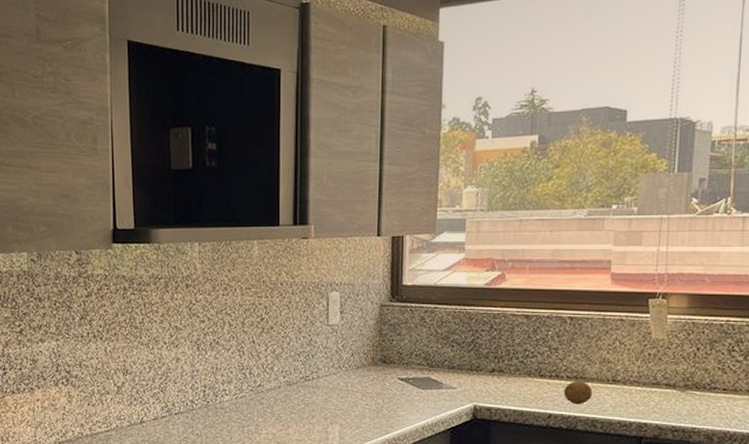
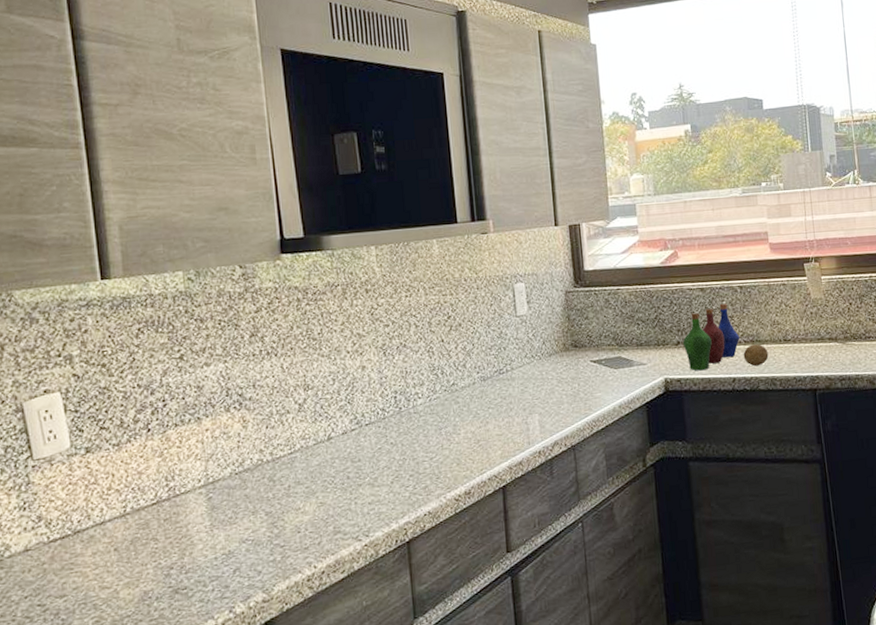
bottle: none [498,334,562,402] -> present [682,304,739,371]

